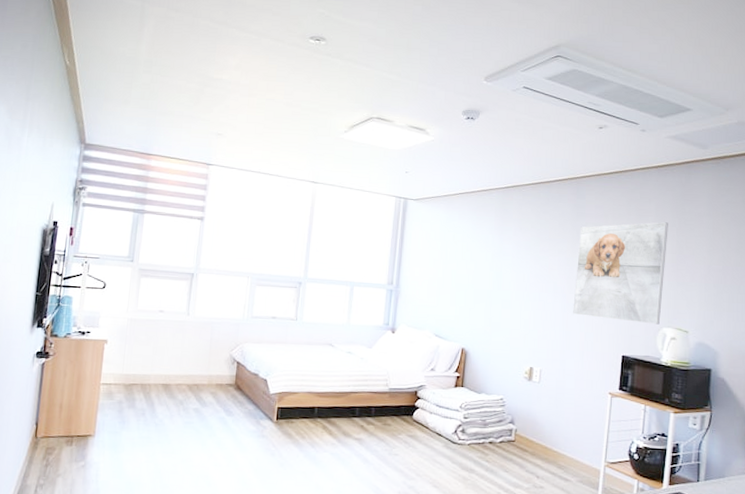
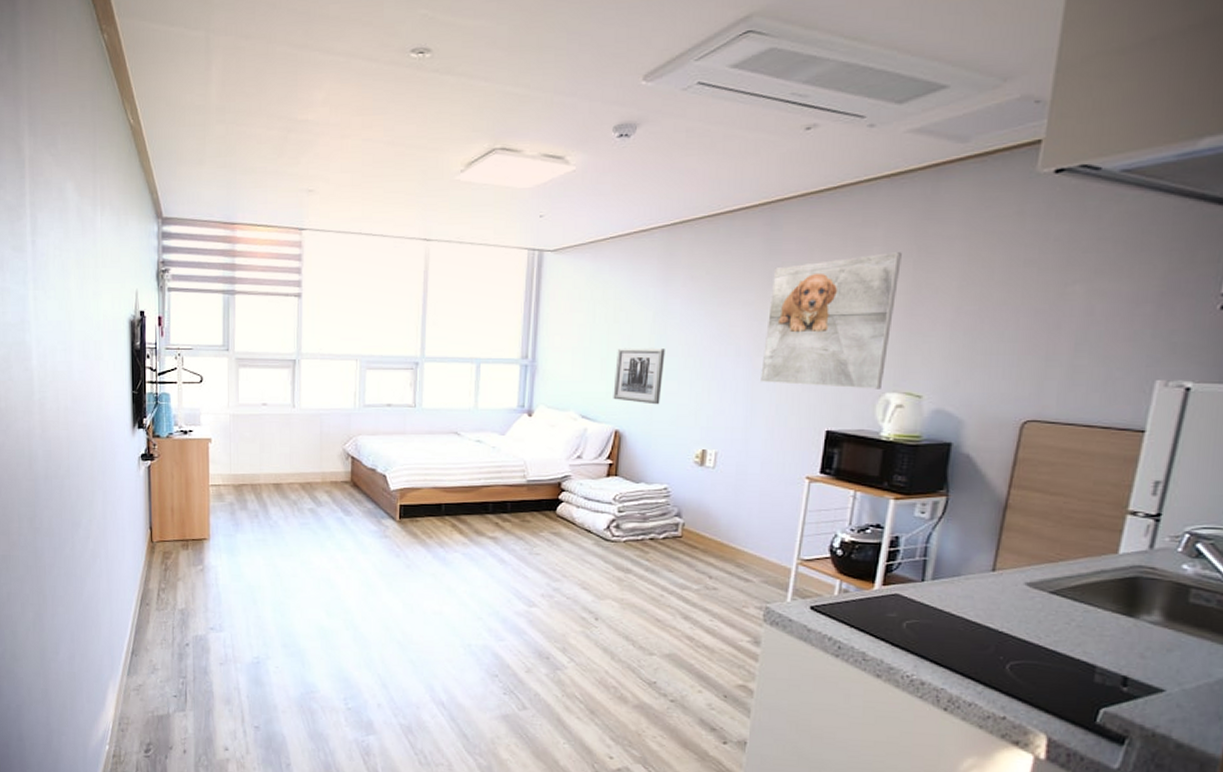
wall art: none [460,280,501,328] -> present [613,347,665,405]

